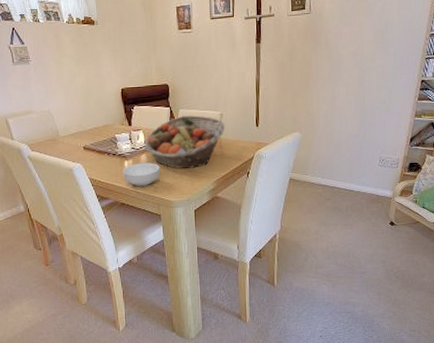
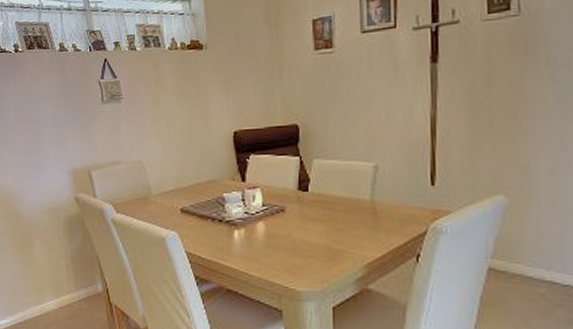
cereal bowl: present [123,163,160,187] -> none [231,234,283,268]
fruit basket: present [144,115,225,169] -> none [262,168,382,244]

